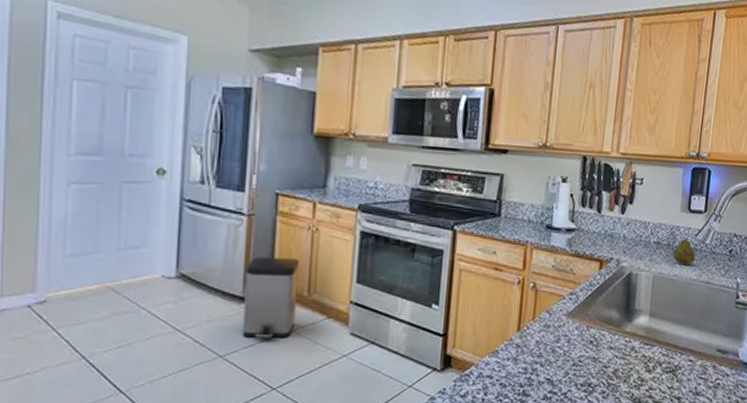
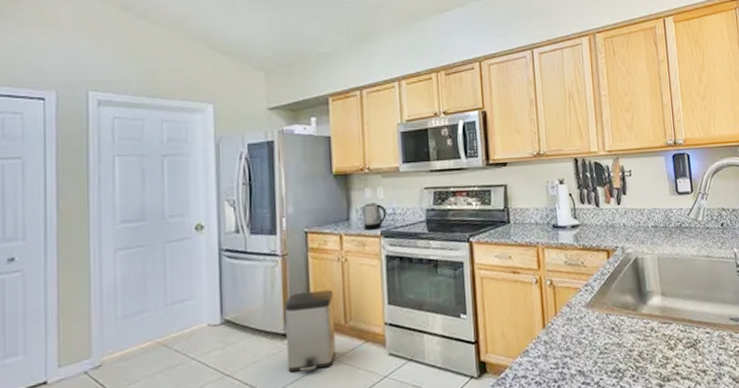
kettle: none [340,172,368,202] -> present [361,203,387,230]
fruit: present [672,237,696,265] -> none [671,217,692,244]

